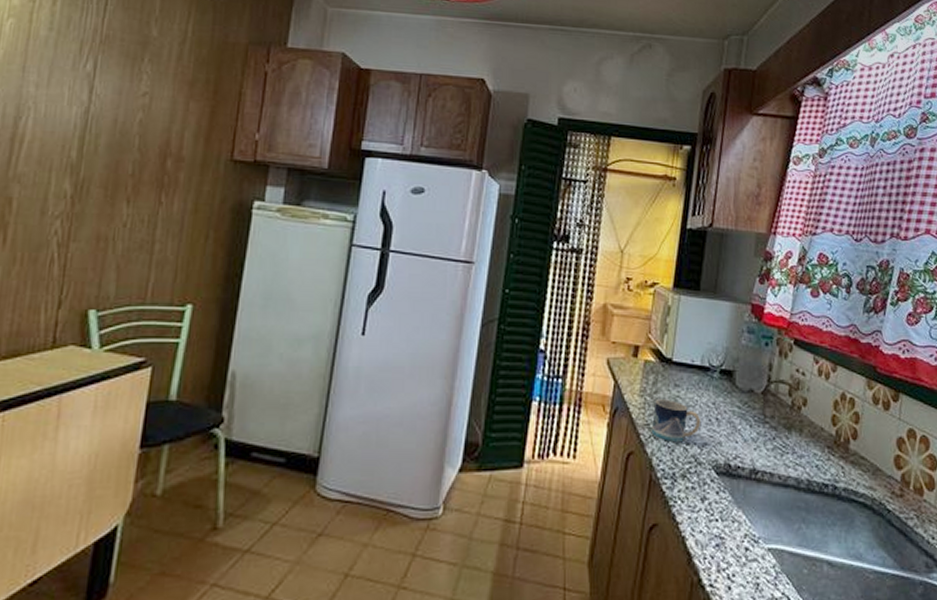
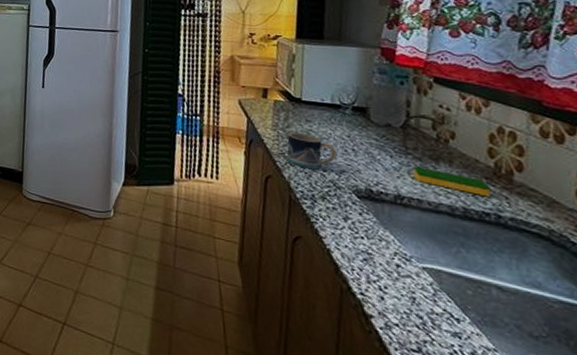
dish sponge: none [768,436,831,467] -> present [412,166,491,197]

